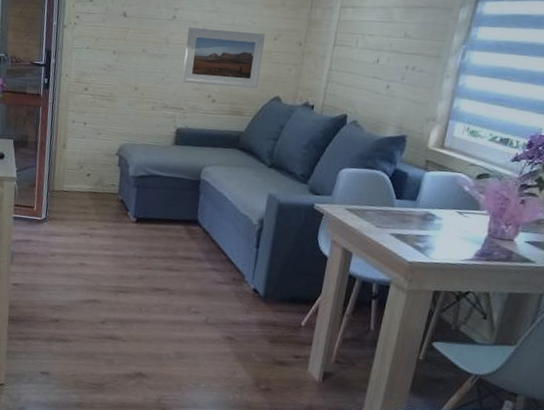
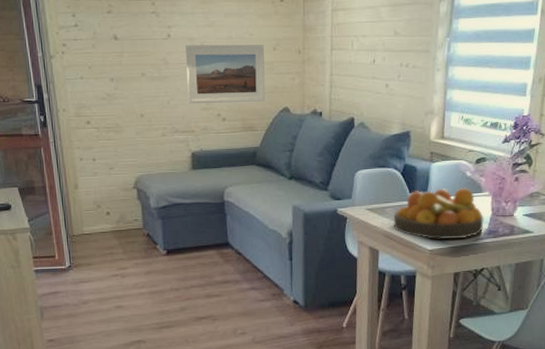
fruit bowl: none [372,198,479,256] -> present [393,188,485,240]

